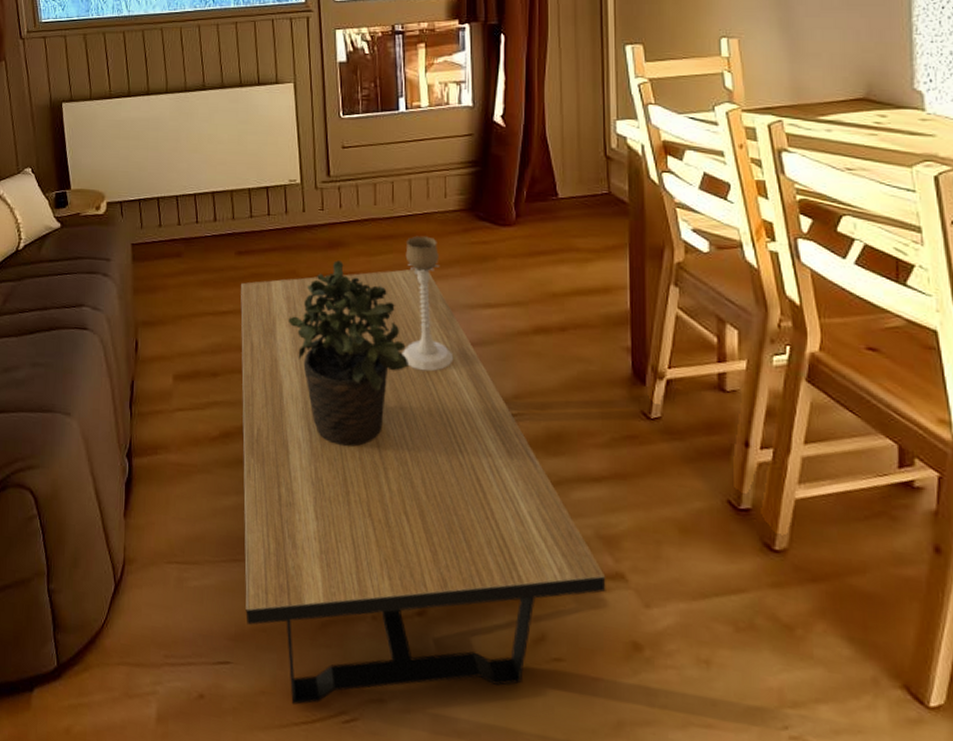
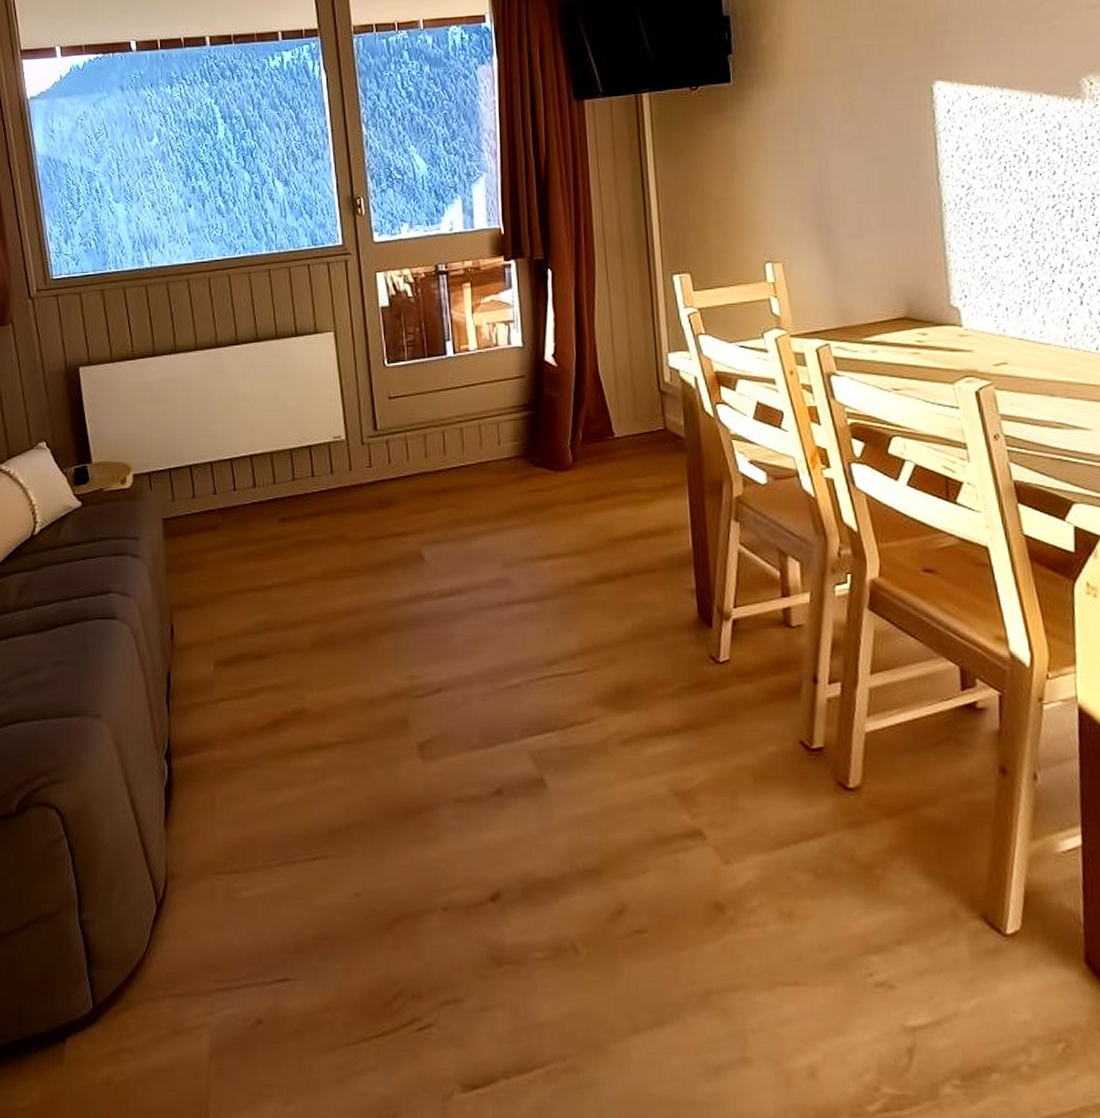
coffee table: present [240,269,606,705] -> none [286,523,685,1017]
potted plant: present [288,260,408,447] -> none [339,520,469,724]
candle holder: present [401,235,454,372] -> none [460,487,516,633]

